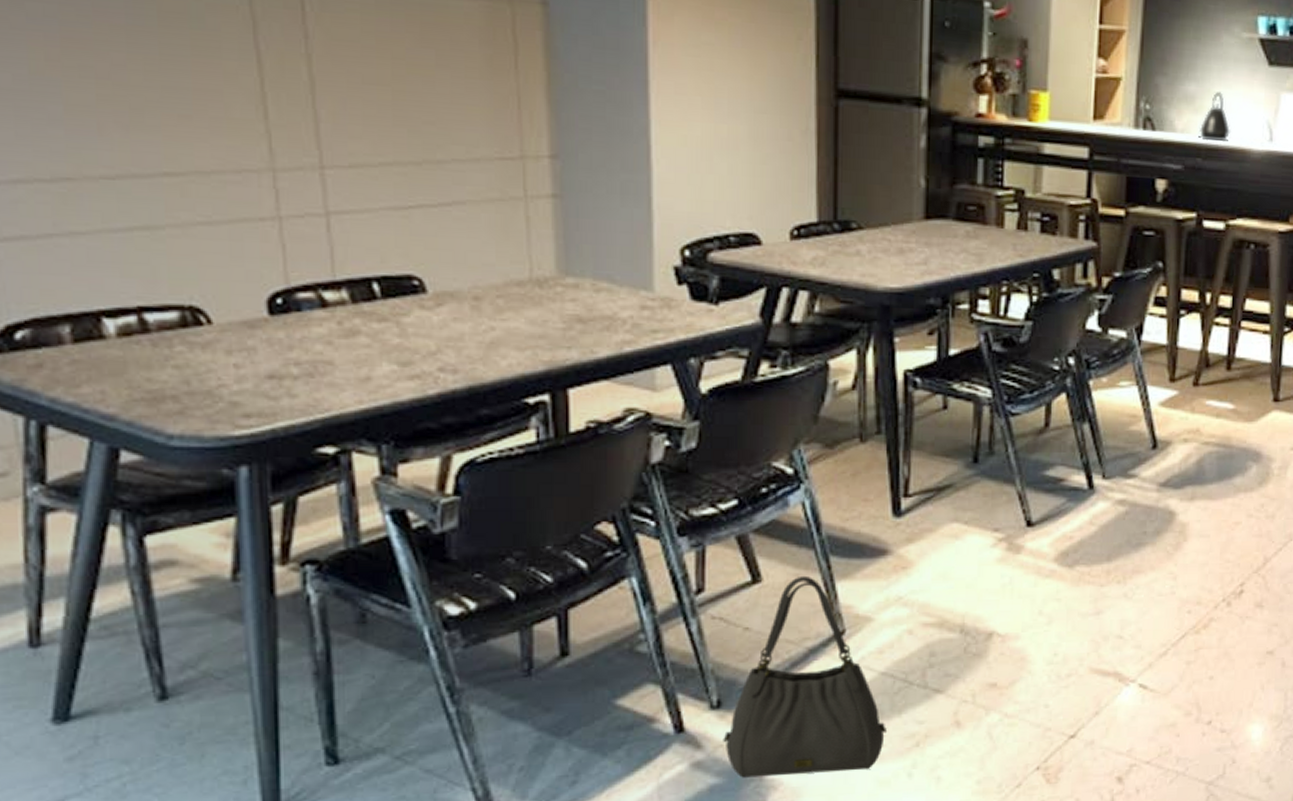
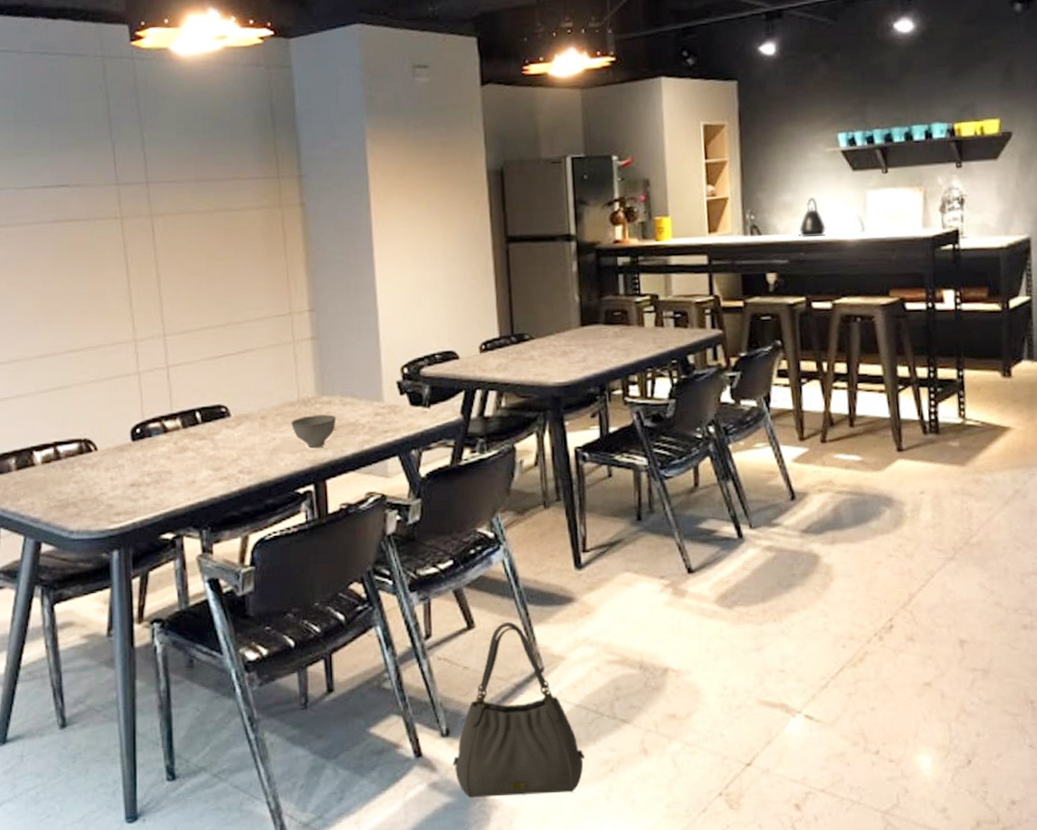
bowl: none [517,301,586,346] -> present [290,414,337,448]

